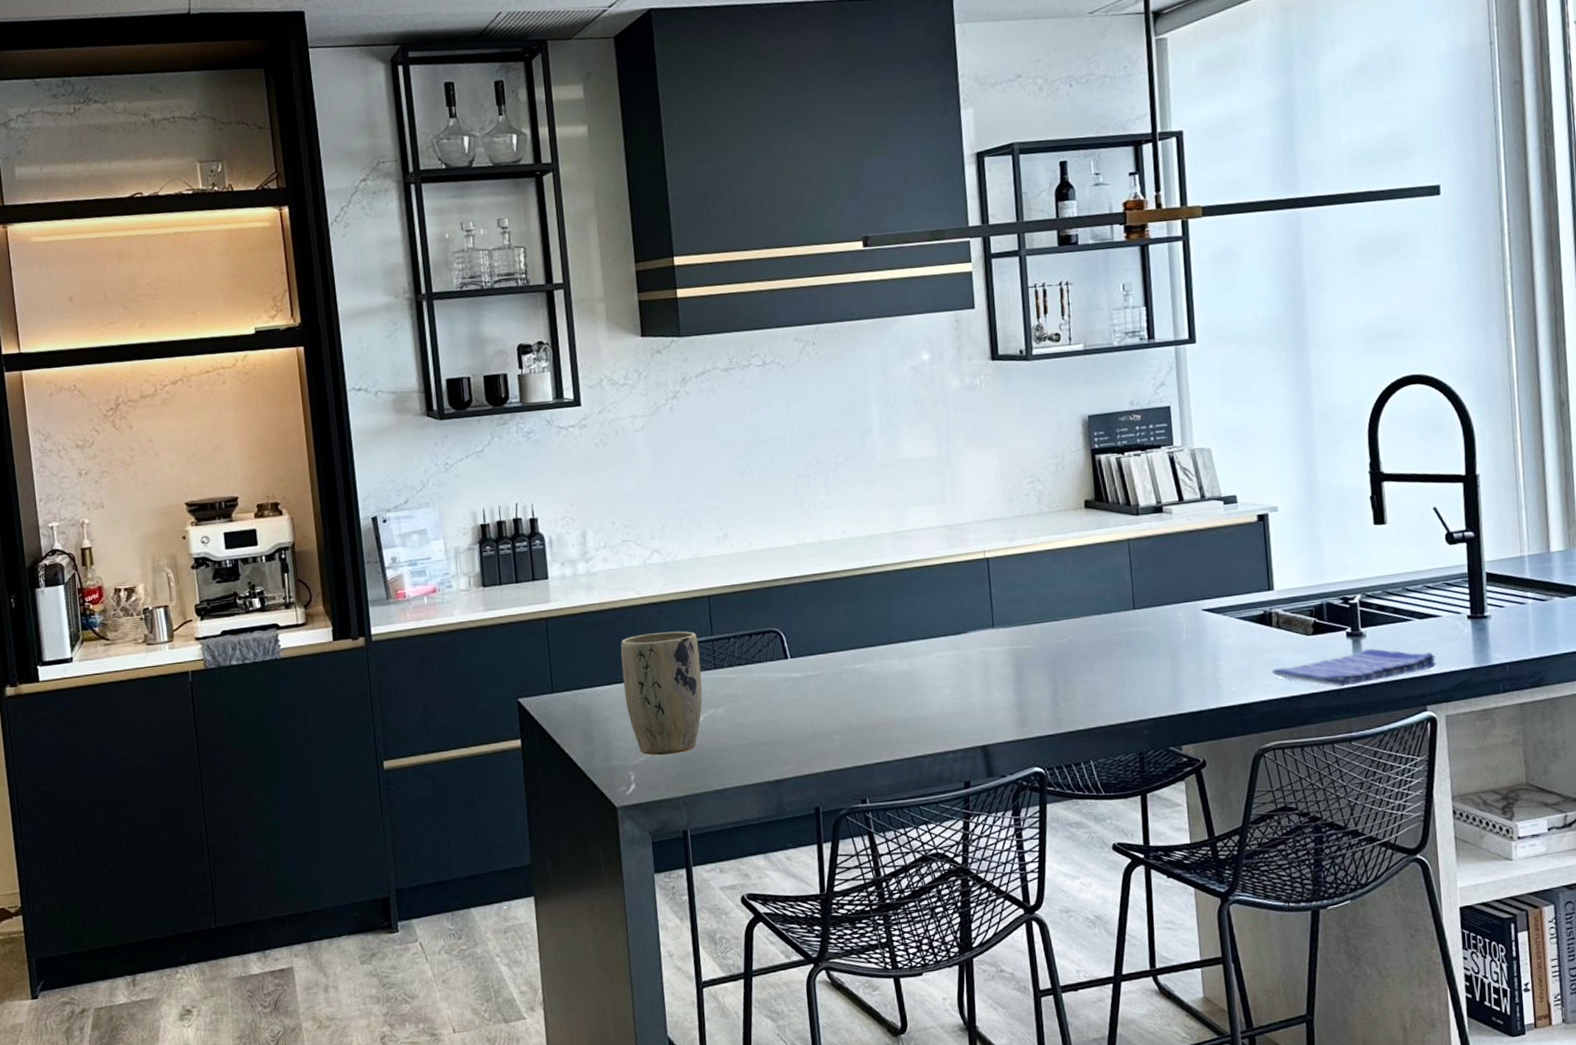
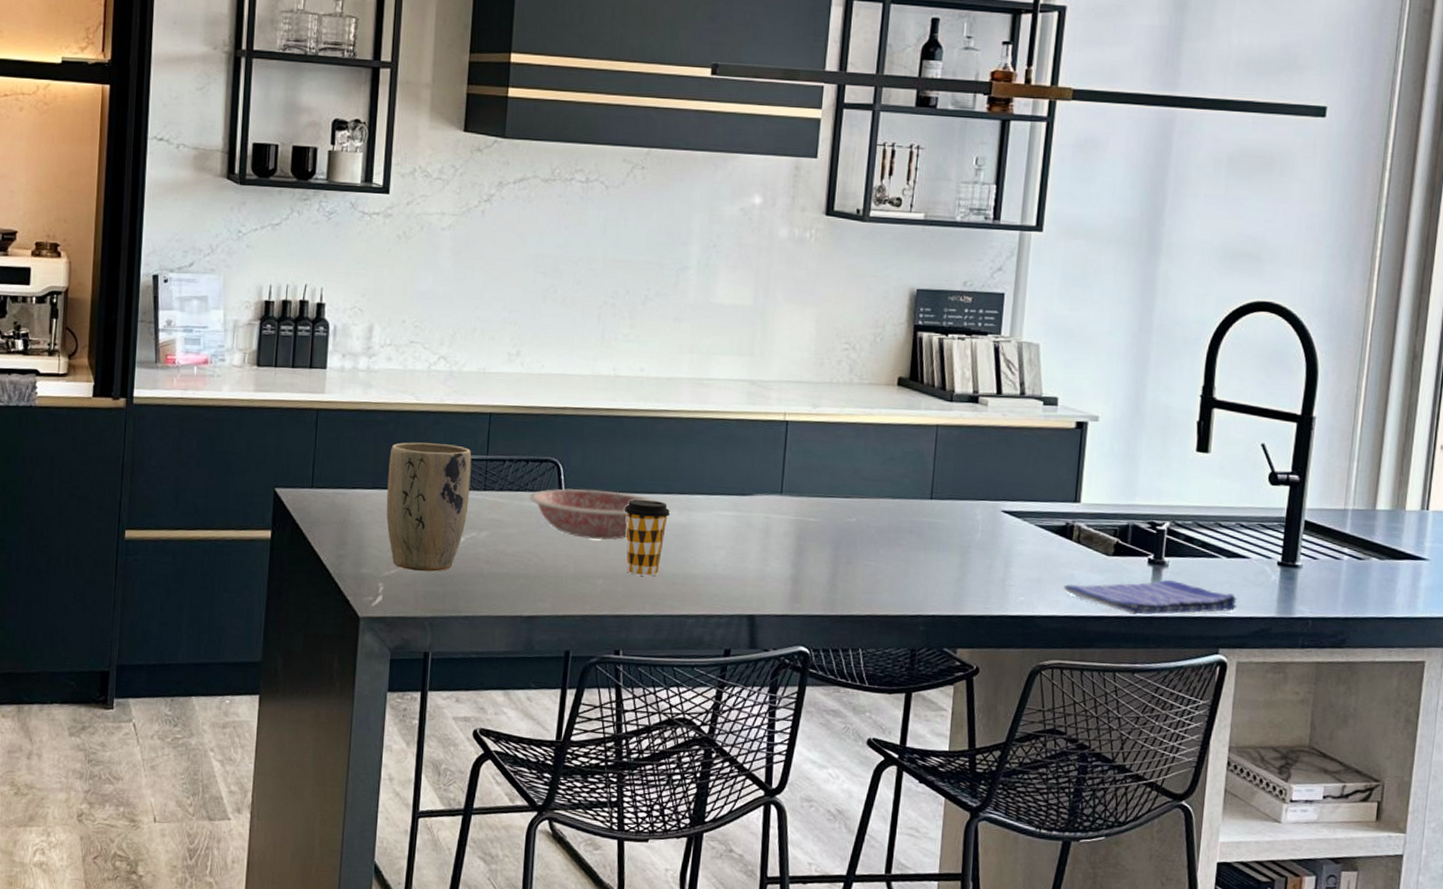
bowl: none [758,649,880,699] -> present [530,488,659,540]
coffee cup: none [848,652,893,726] -> present [623,499,671,576]

